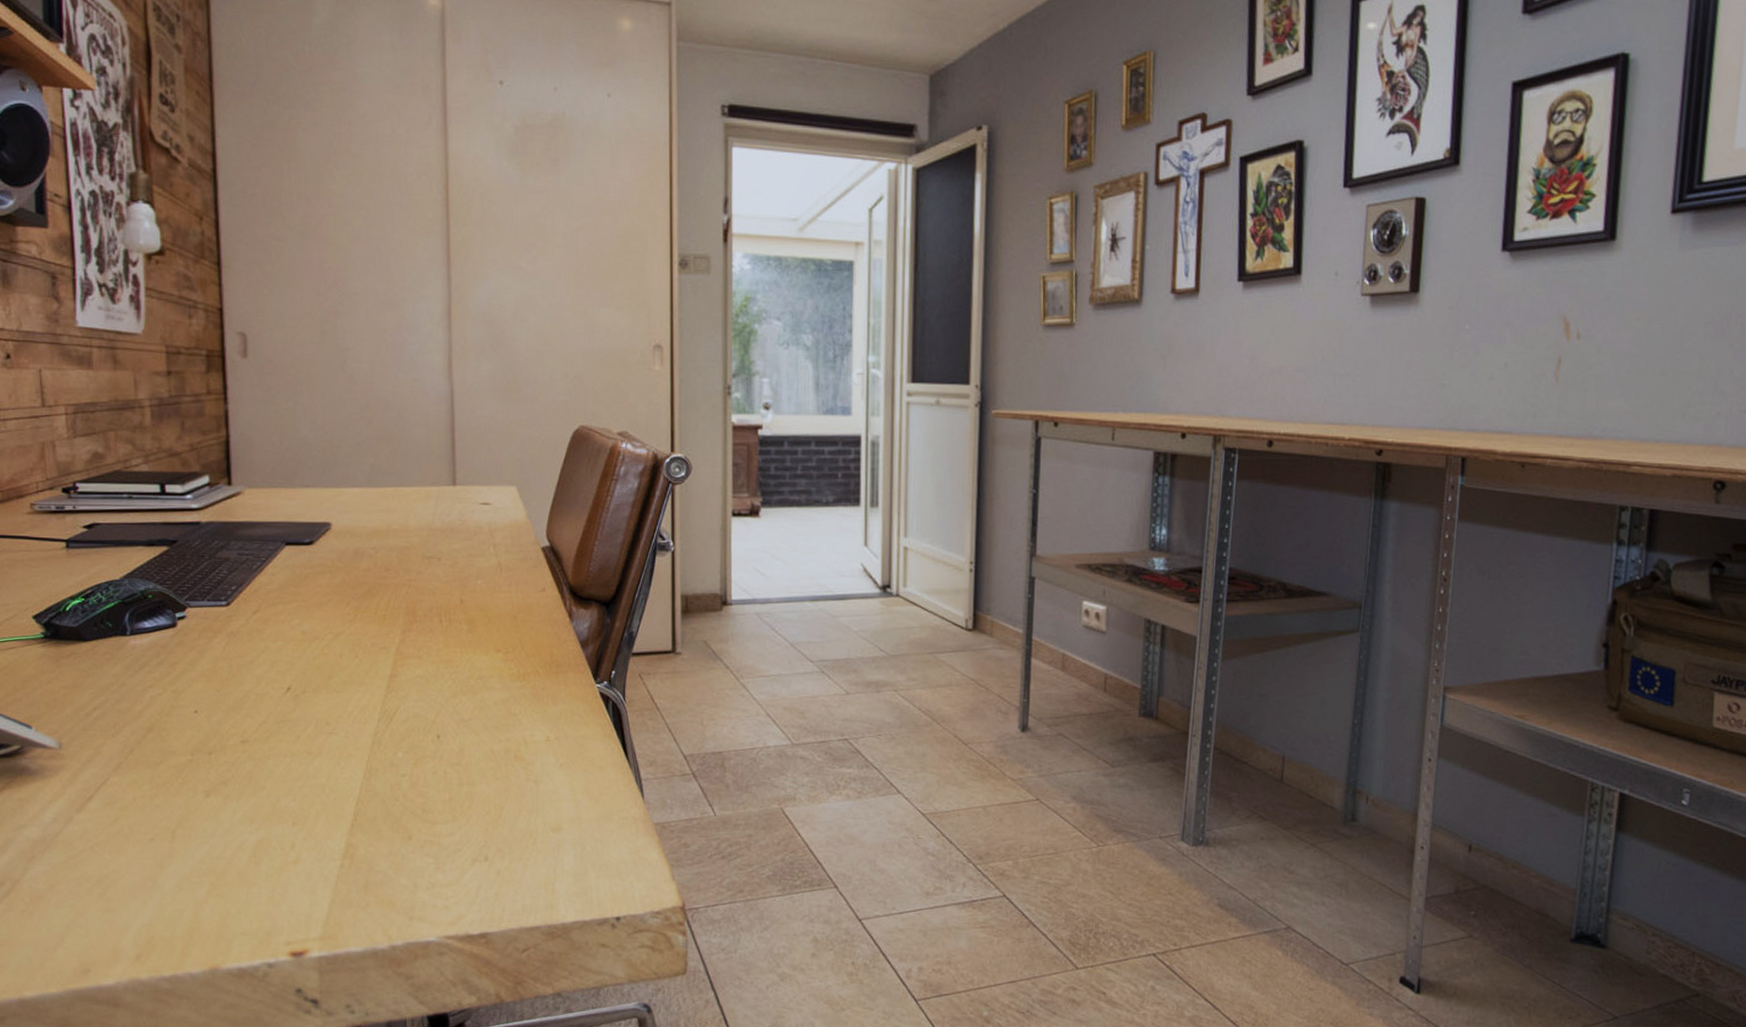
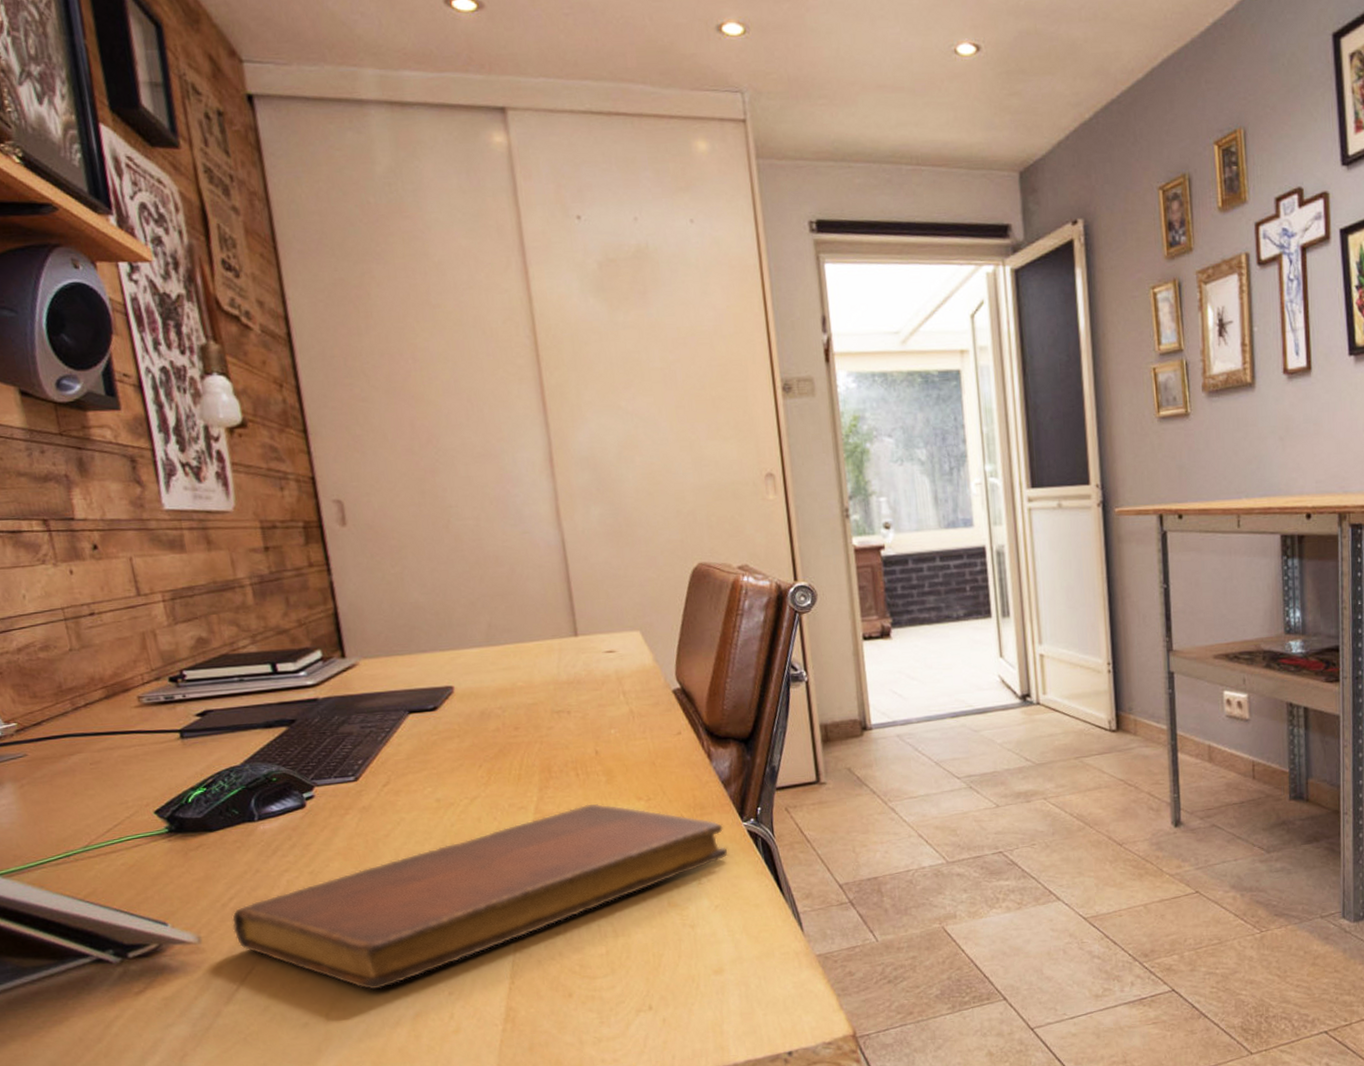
notebook: none [93,651,578,812] -> present [232,803,728,990]

